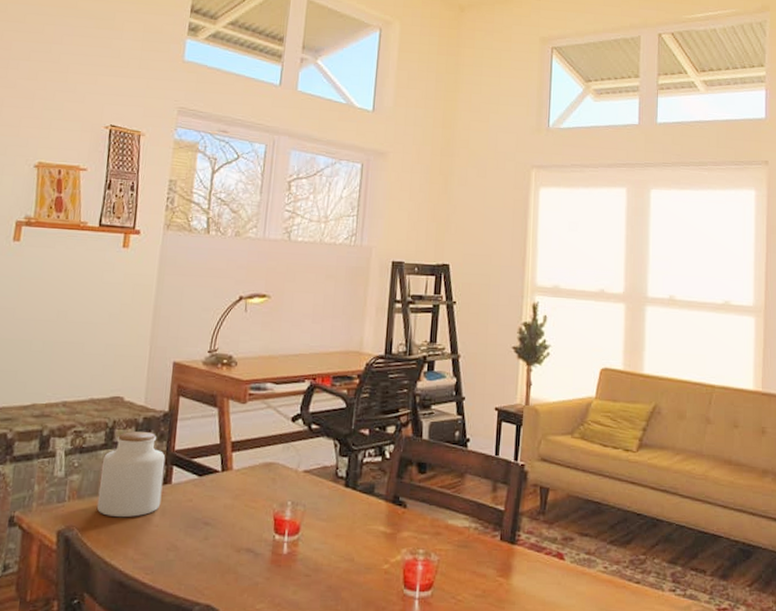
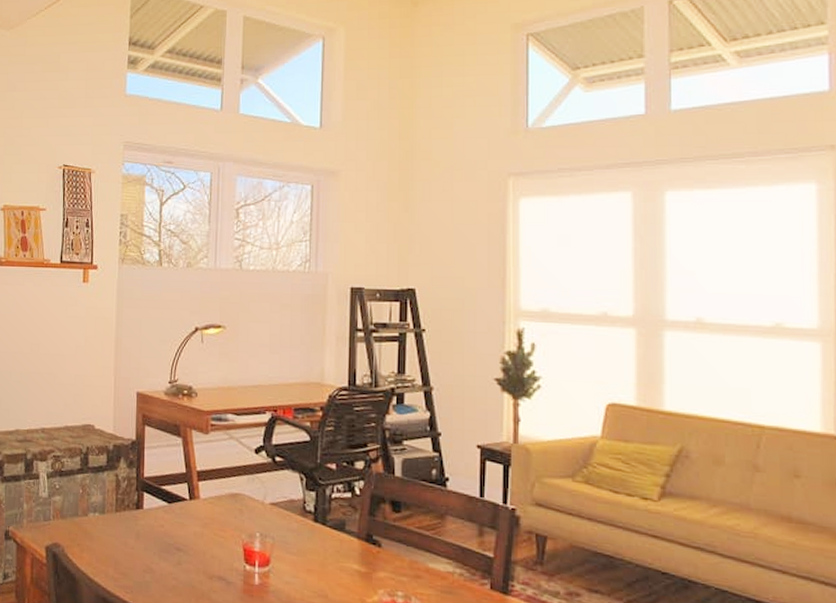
jar: present [96,431,166,518] -> none [78,457,136,539]

